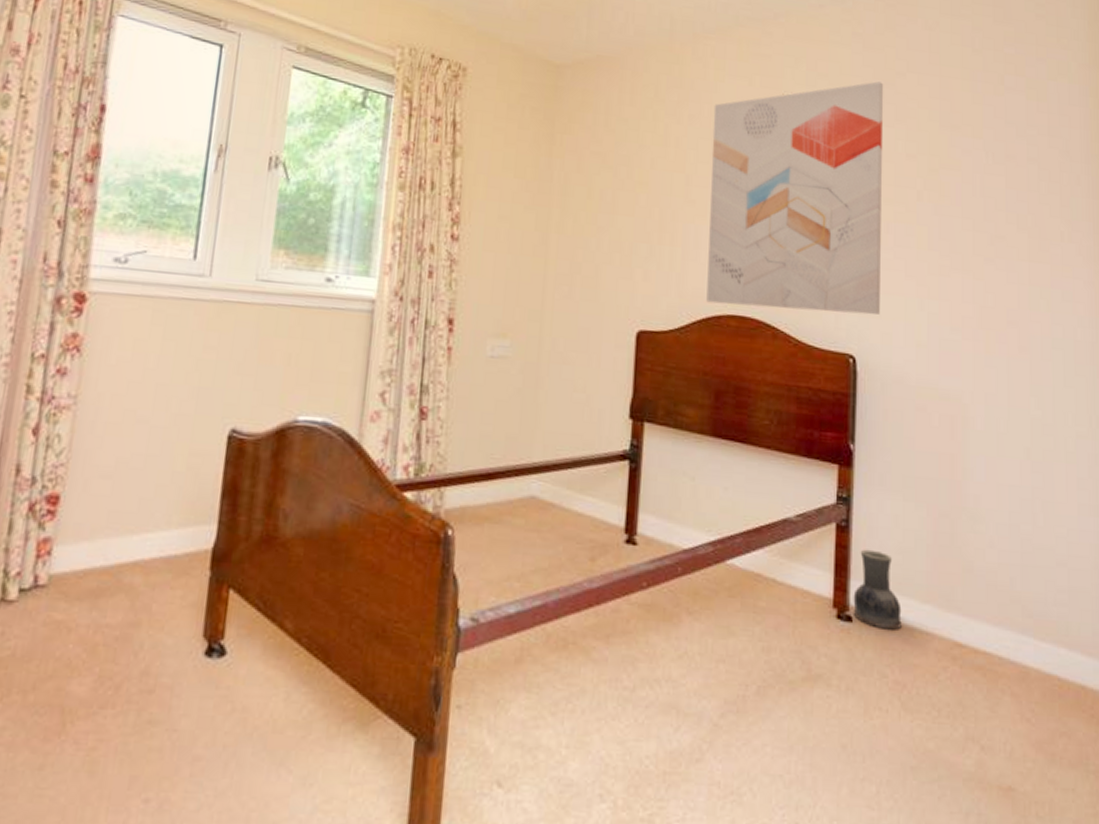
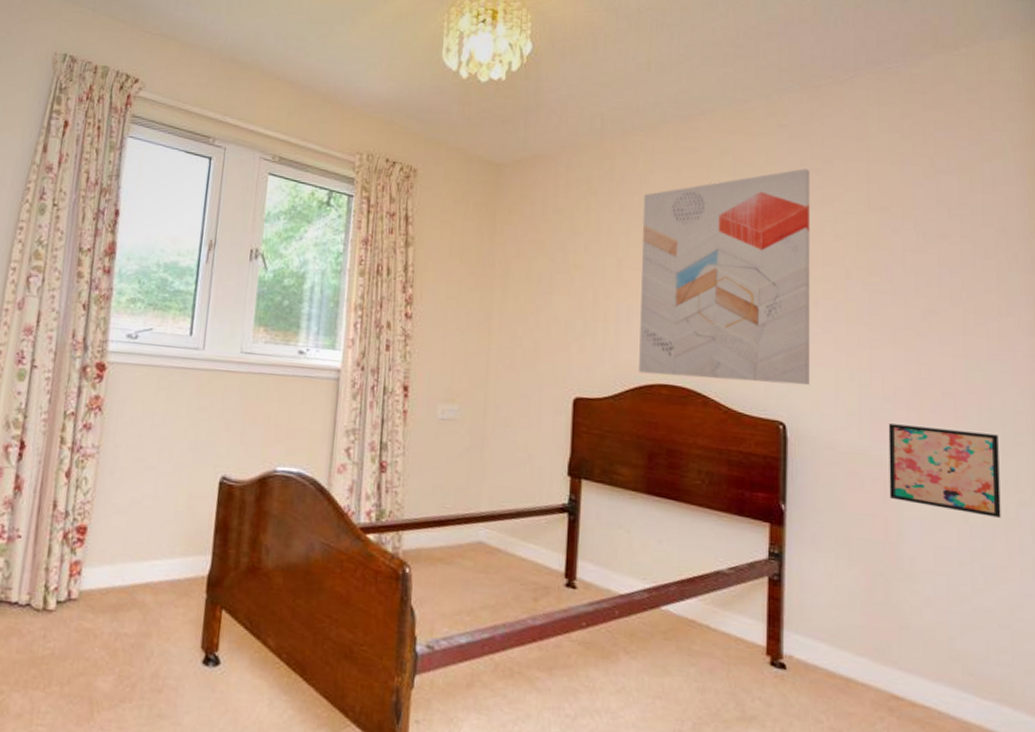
vase: present [853,549,902,630] -> none [786,602,836,680]
wall art: none [956,355,1061,452] -> present [888,423,1001,518]

